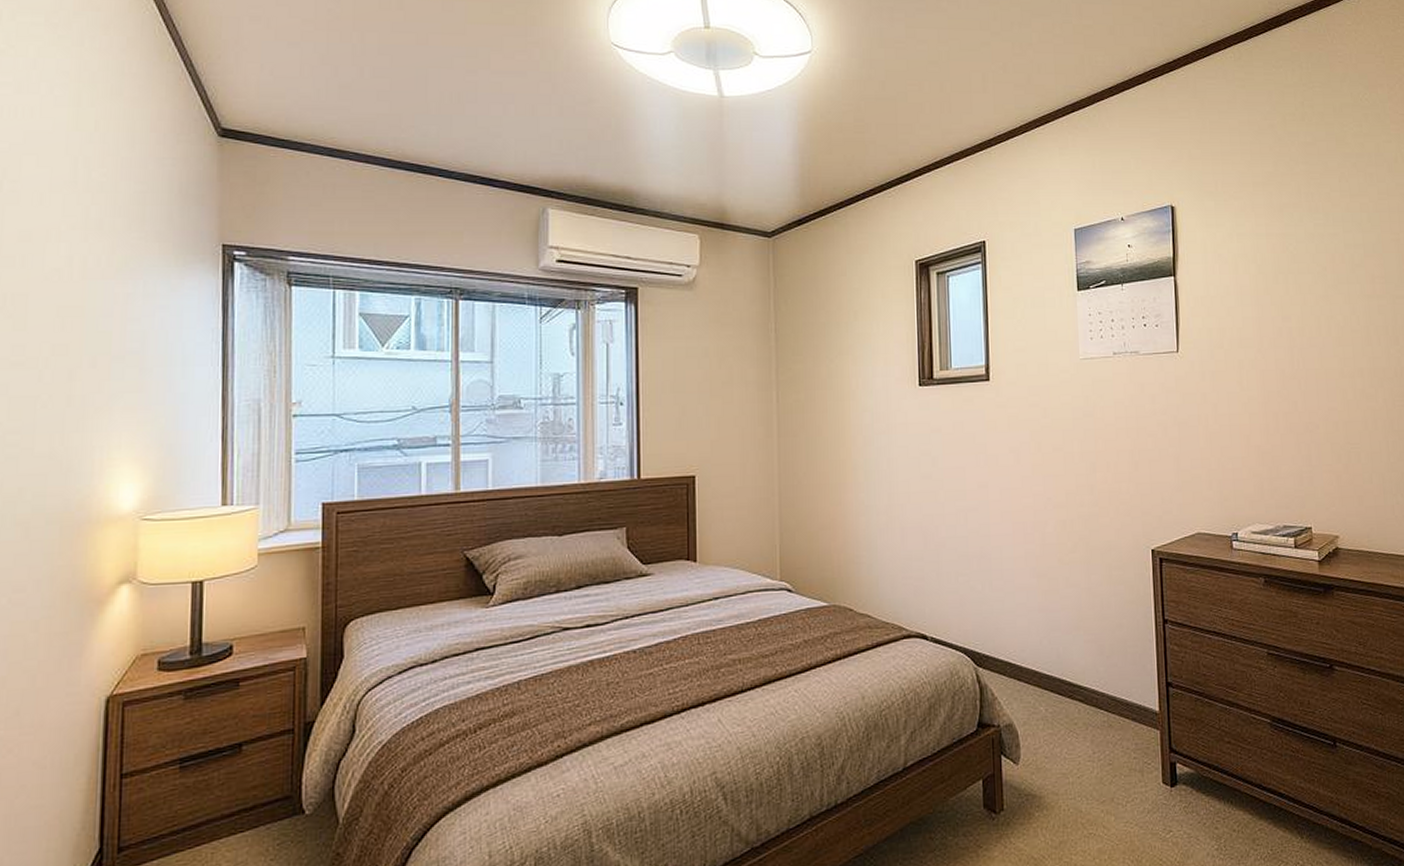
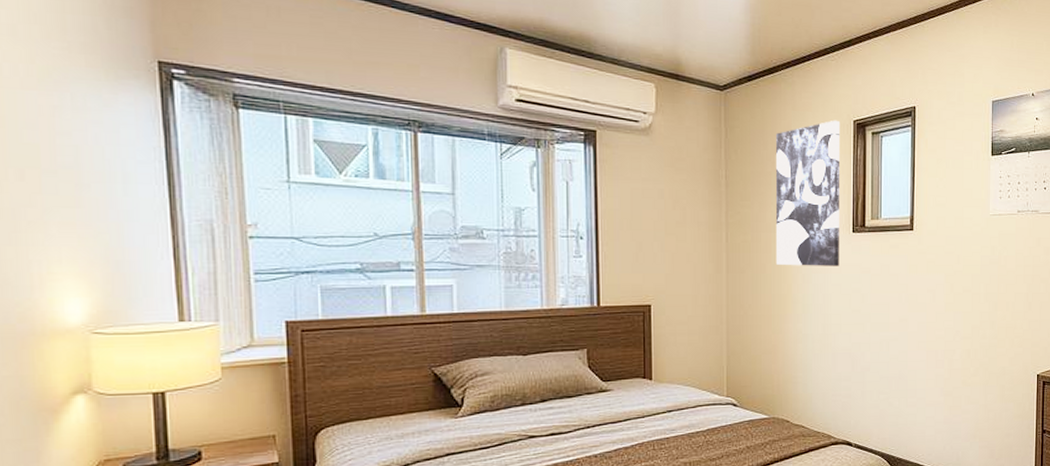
wall art: none [828,261,905,427] -> present [775,120,841,266]

